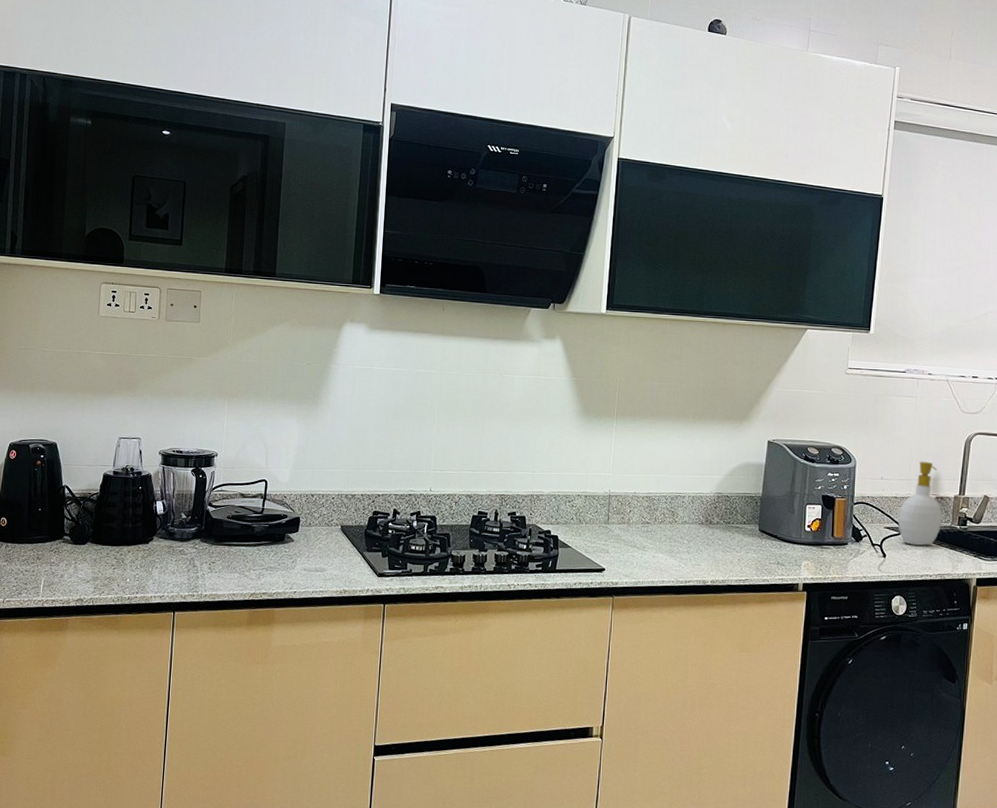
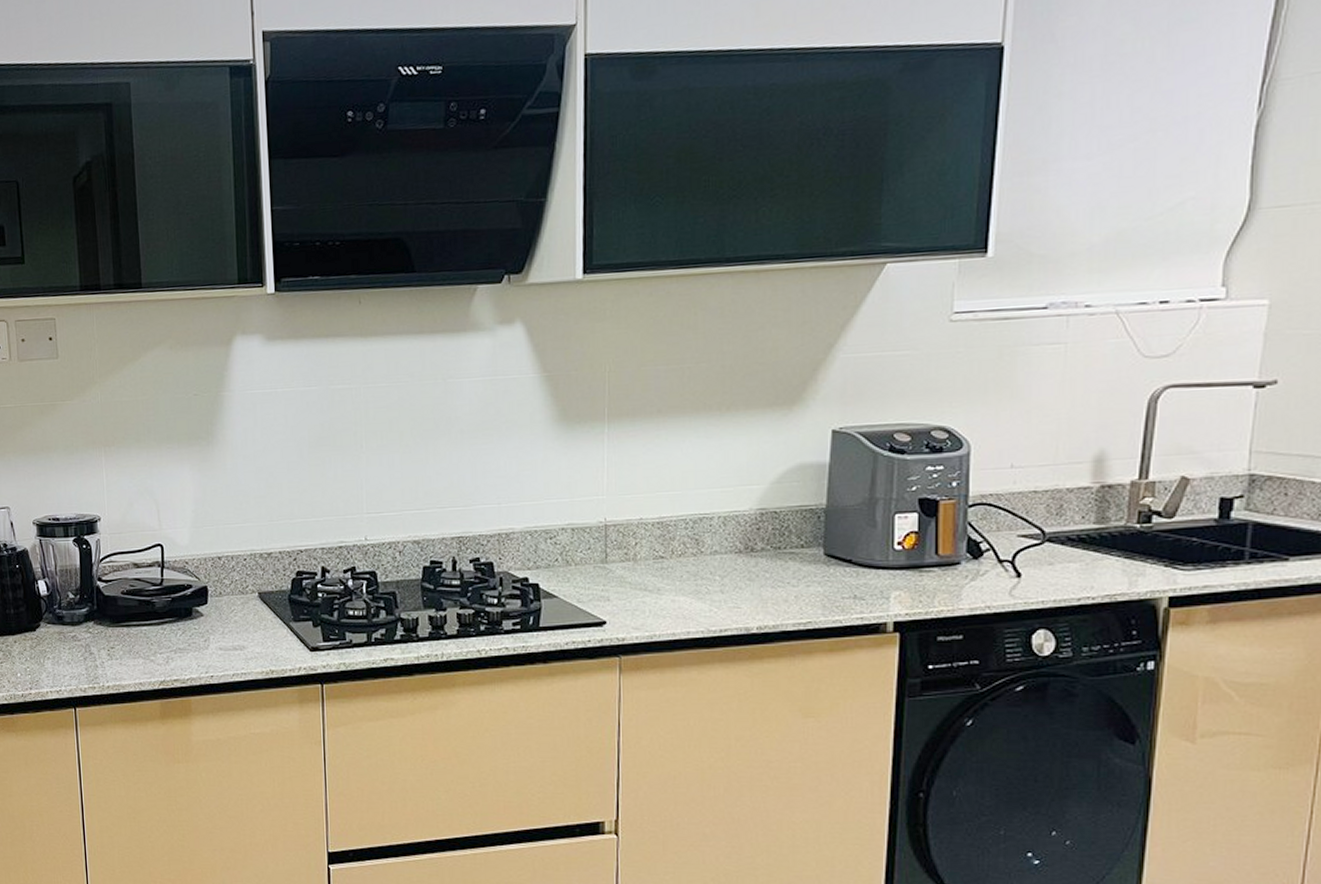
soap bottle: present [898,461,943,546] -> none [1039,435,1112,557]

